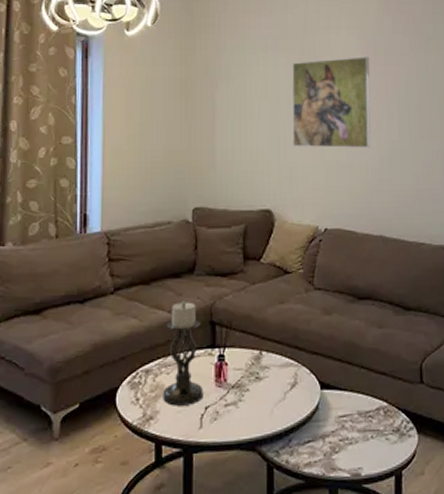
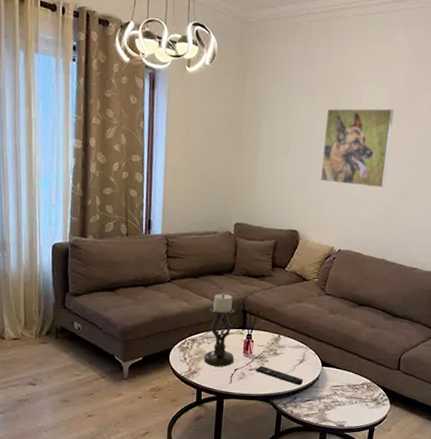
remote control: none [232,397,298,421] -> present [255,365,303,385]

